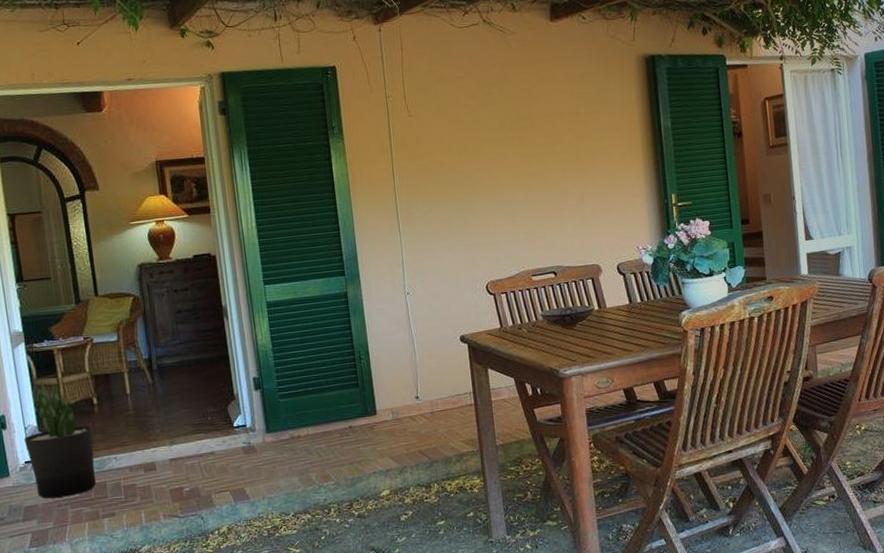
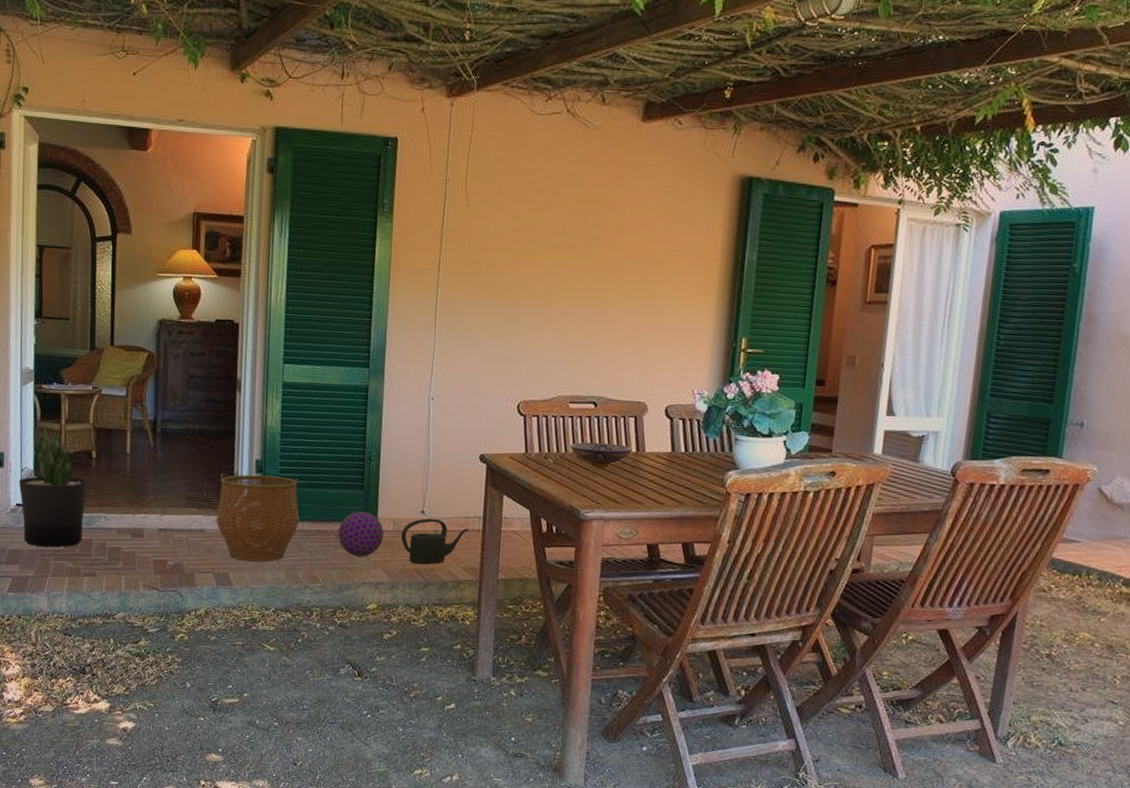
basket: none [221,388,304,474] -> present [216,473,300,562]
ball: none [341,407,385,450] -> present [338,511,384,557]
watering can: none [401,401,462,446] -> present [401,518,469,565]

